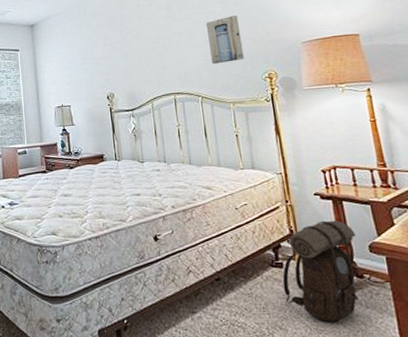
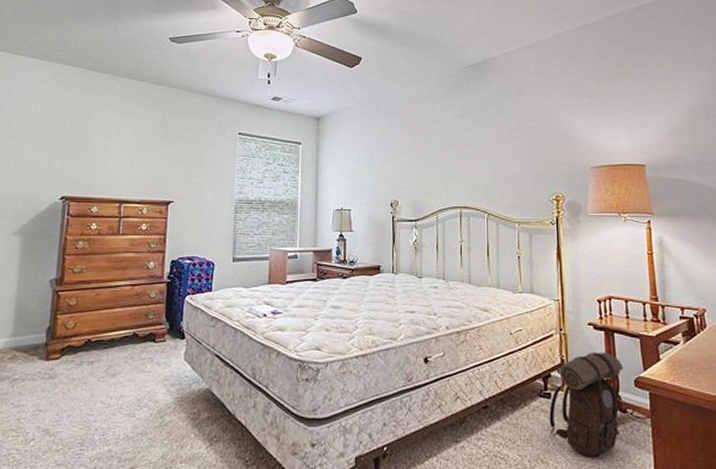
wall art: present [205,15,245,65] -> none [499,131,534,181]

